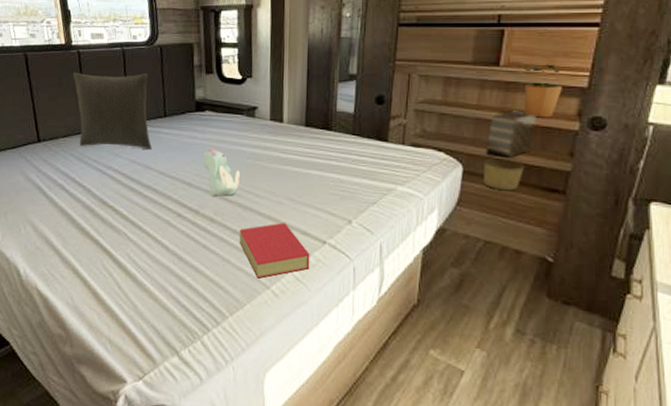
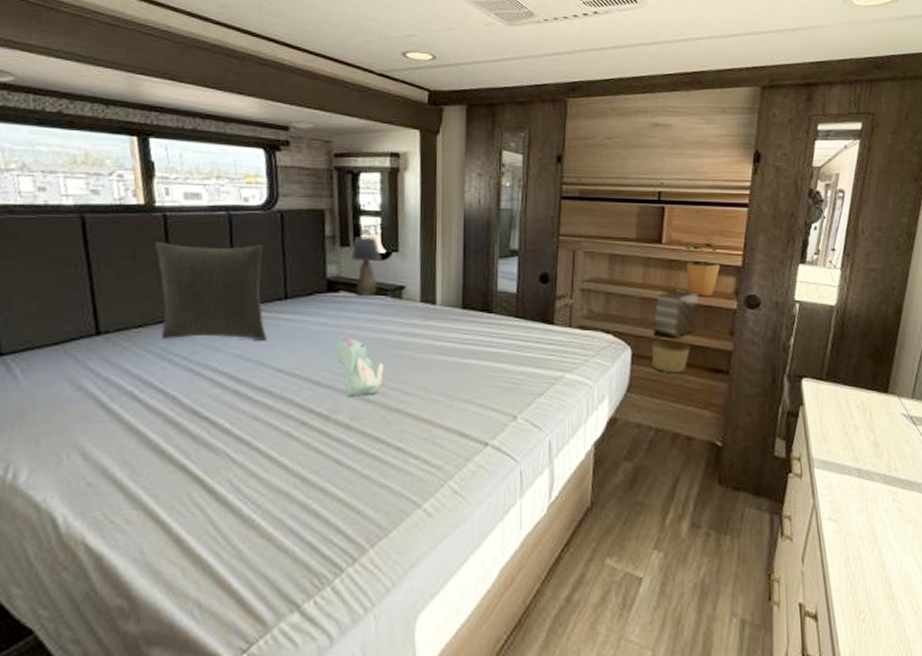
table lamp: none [214,64,239,115] -> present [351,235,382,296]
book: present [239,223,310,280] -> none [382,424,470,497]

